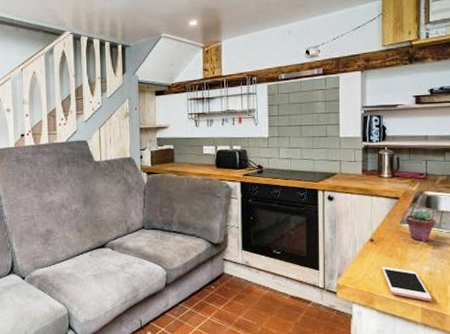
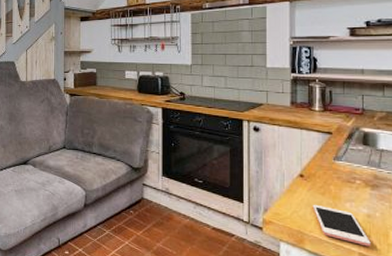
potted succulent: present [405,209,435,241] -> none [339,146,373,181]

